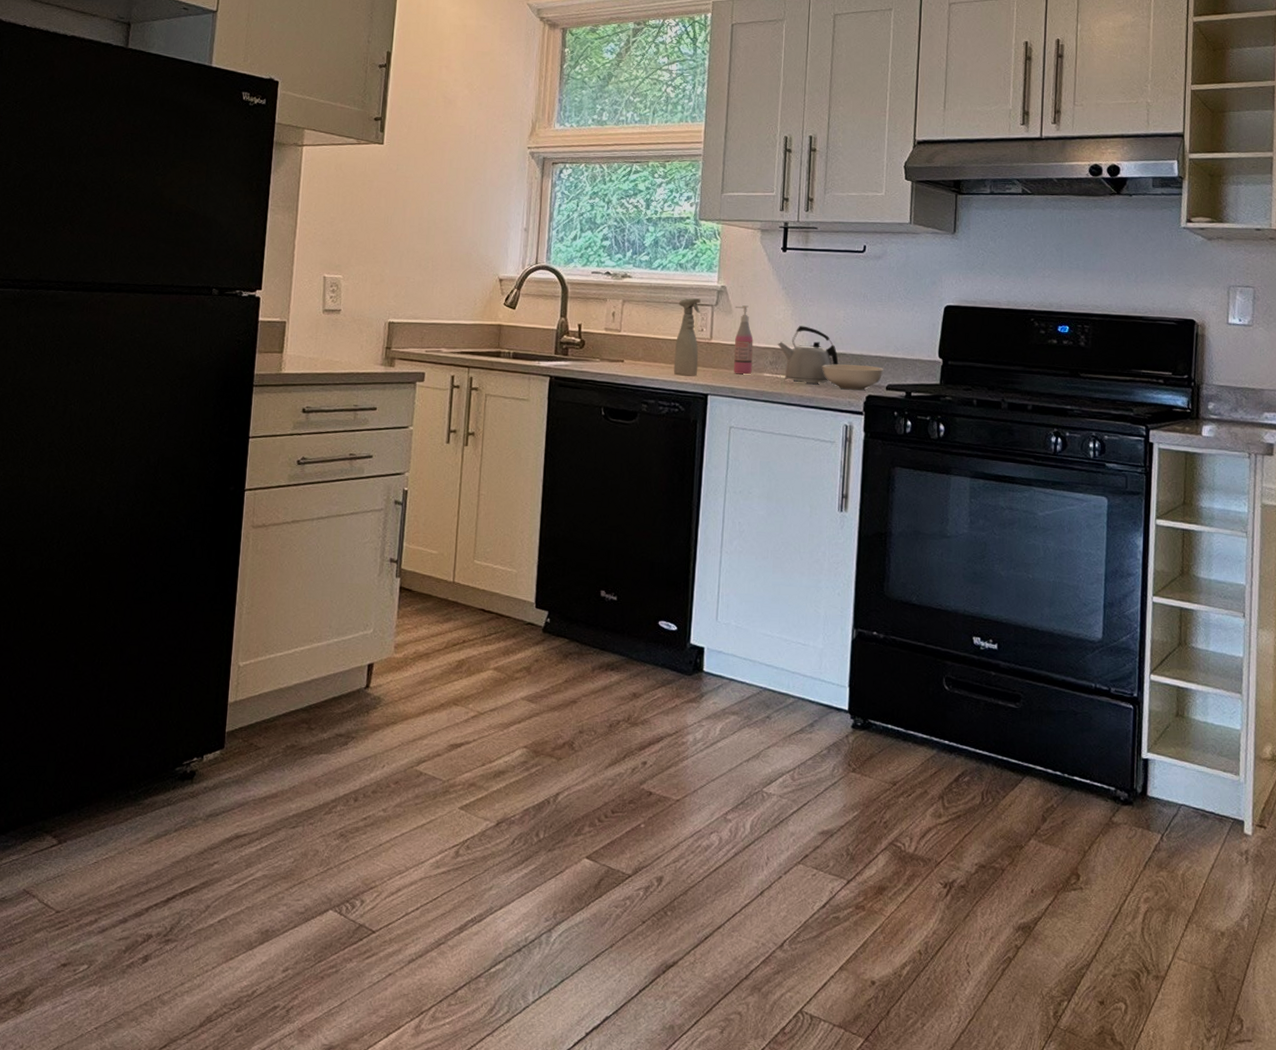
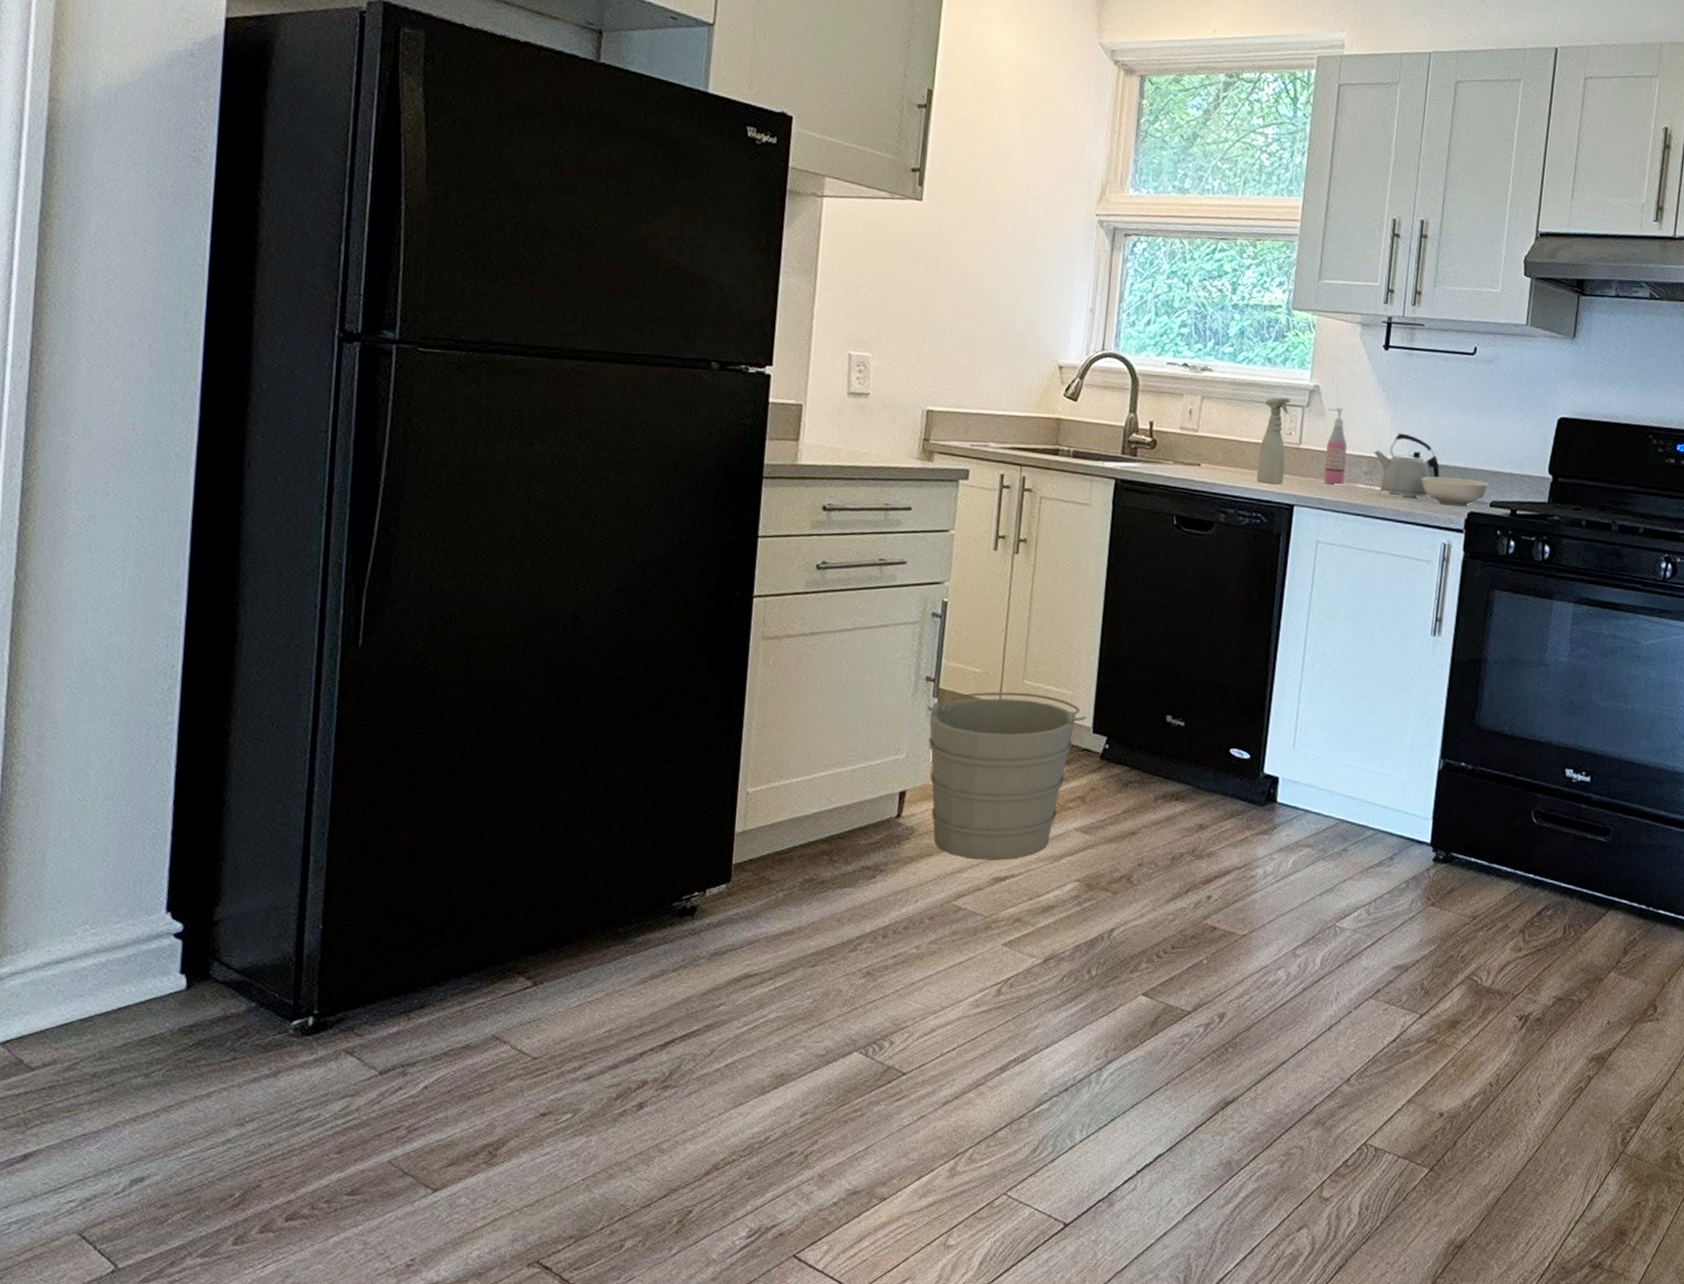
bucket: none [391,571,530,728] -> present [927,692,1087,861]

